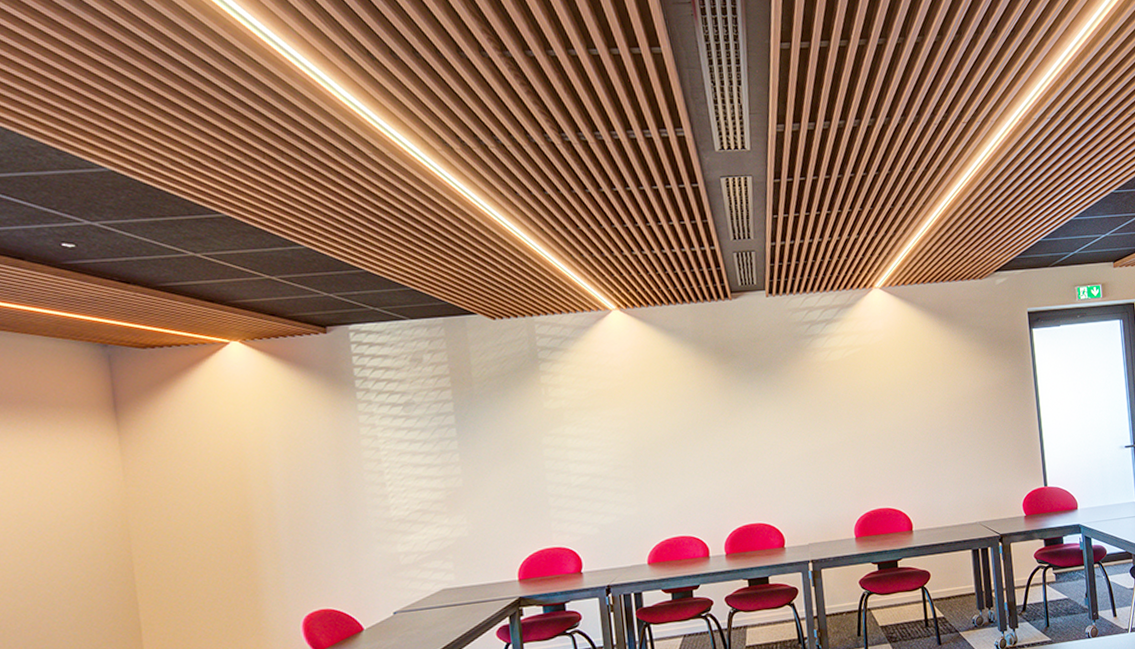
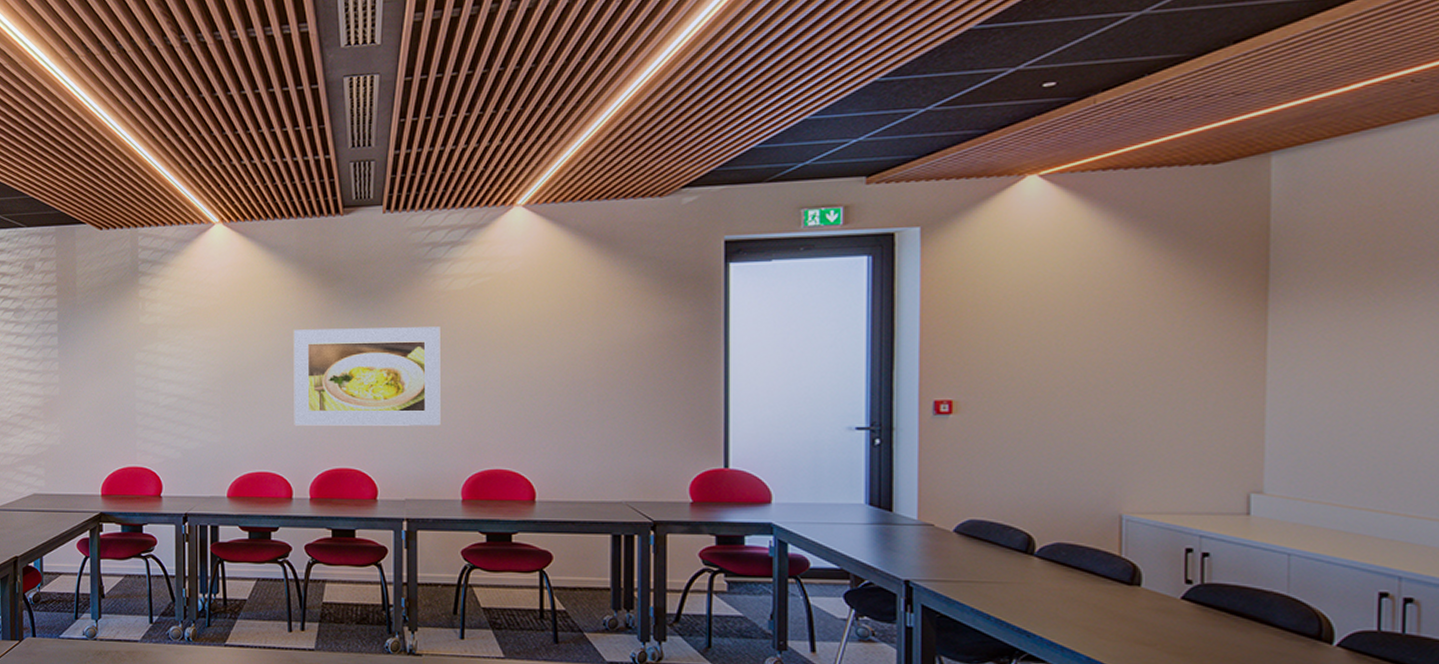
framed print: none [696,392,832,491] -> present [293,327,441,426]

